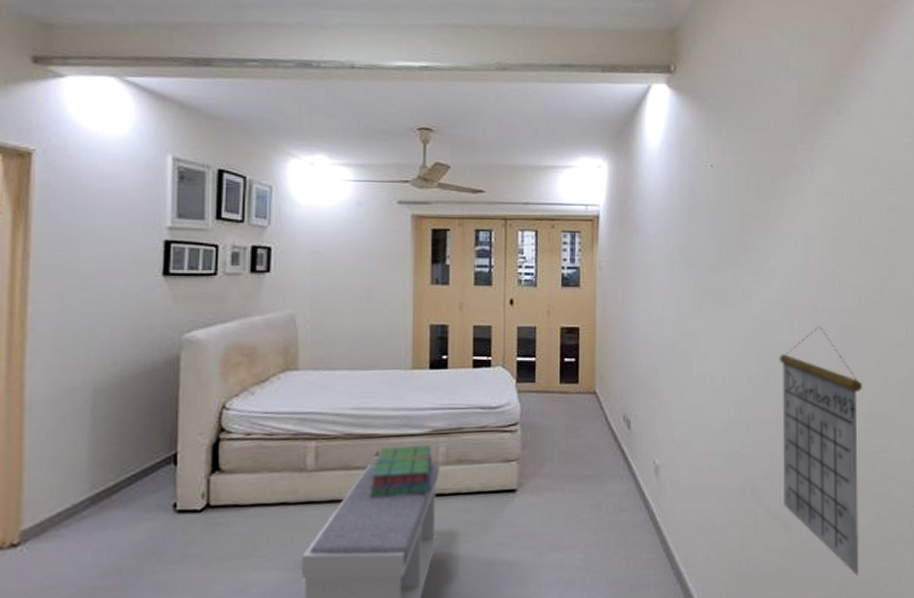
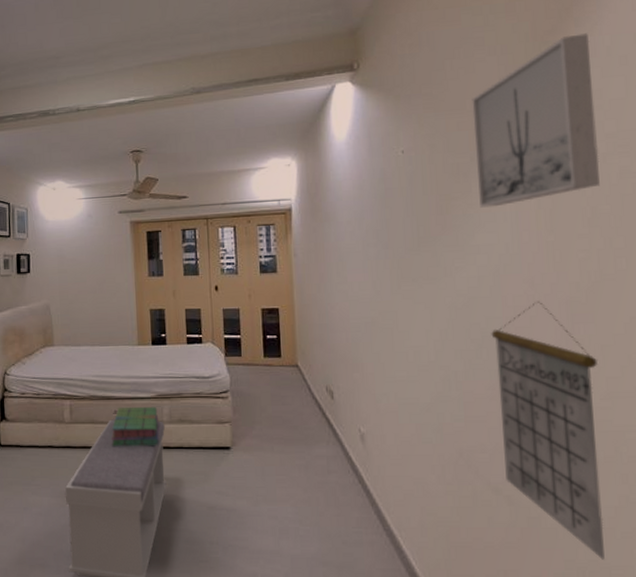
wall art: none [775,72,874,231] -> present [472,33,600,208]

